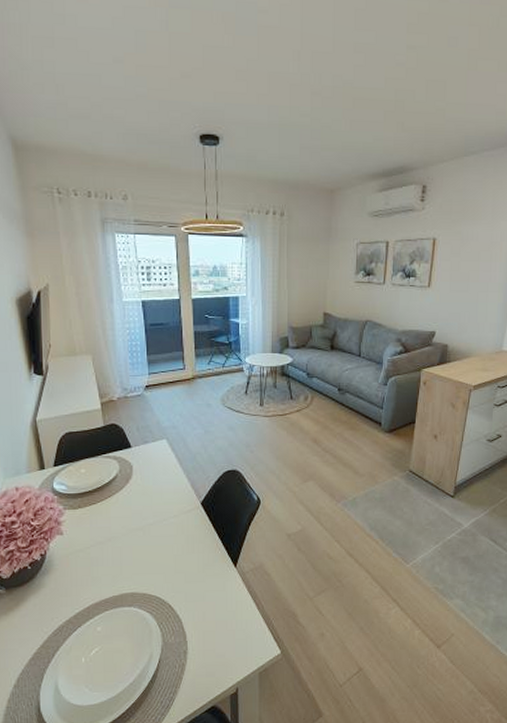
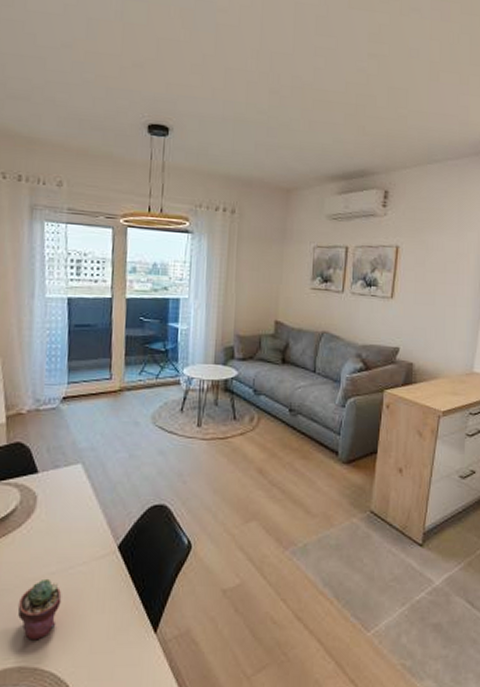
potted succulent: none [126,528,160,574] -> present [17,578,62,641]

